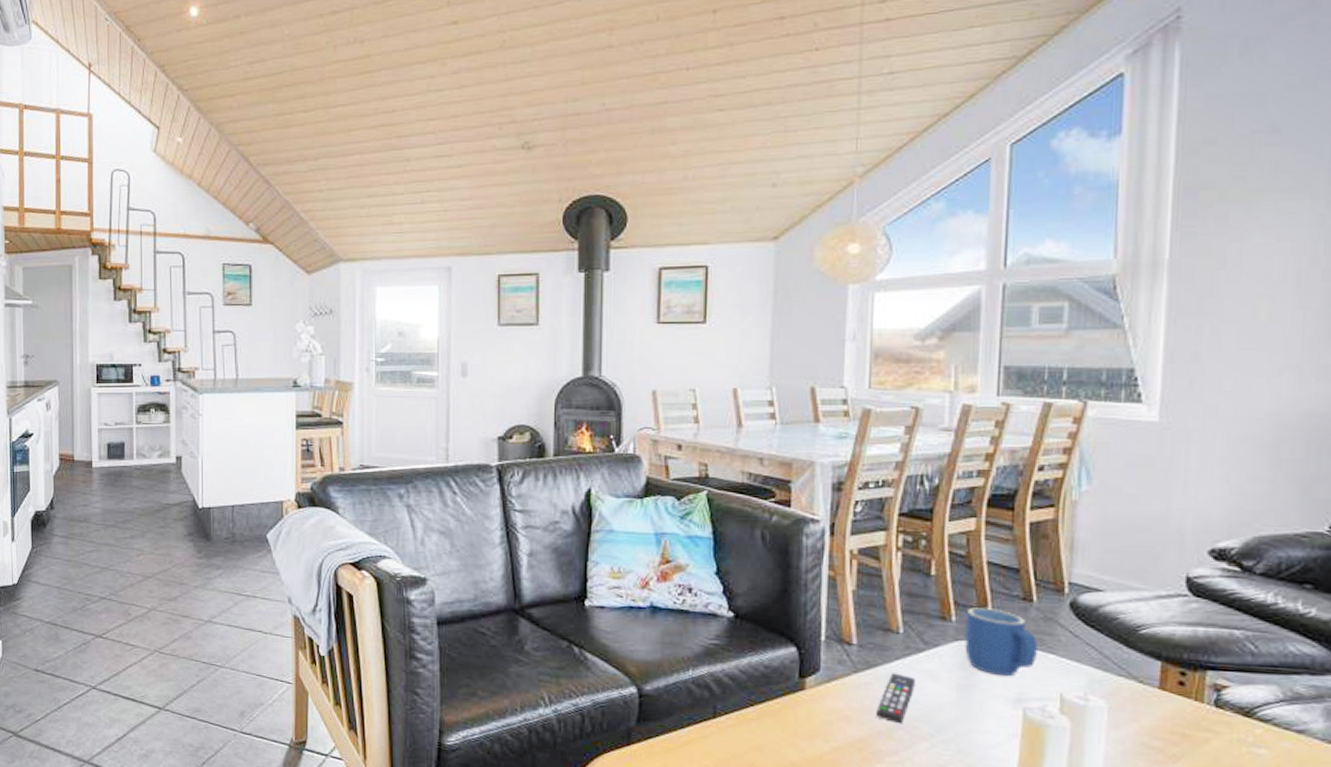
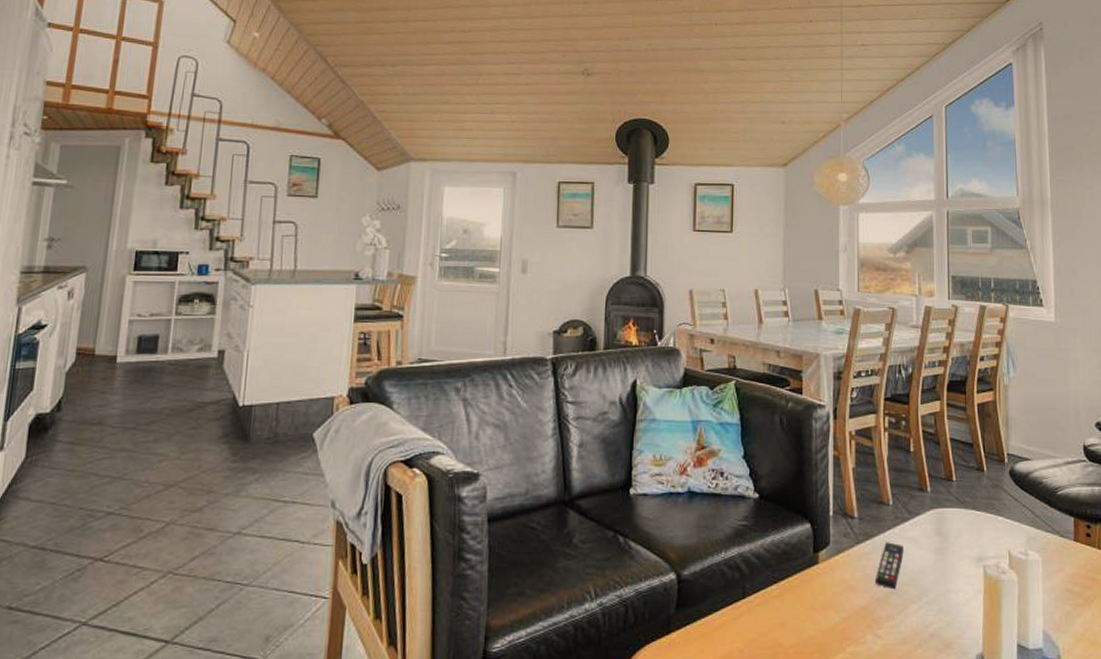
mug: present [964,607,1039,677] -> none [937,479,991,539]

